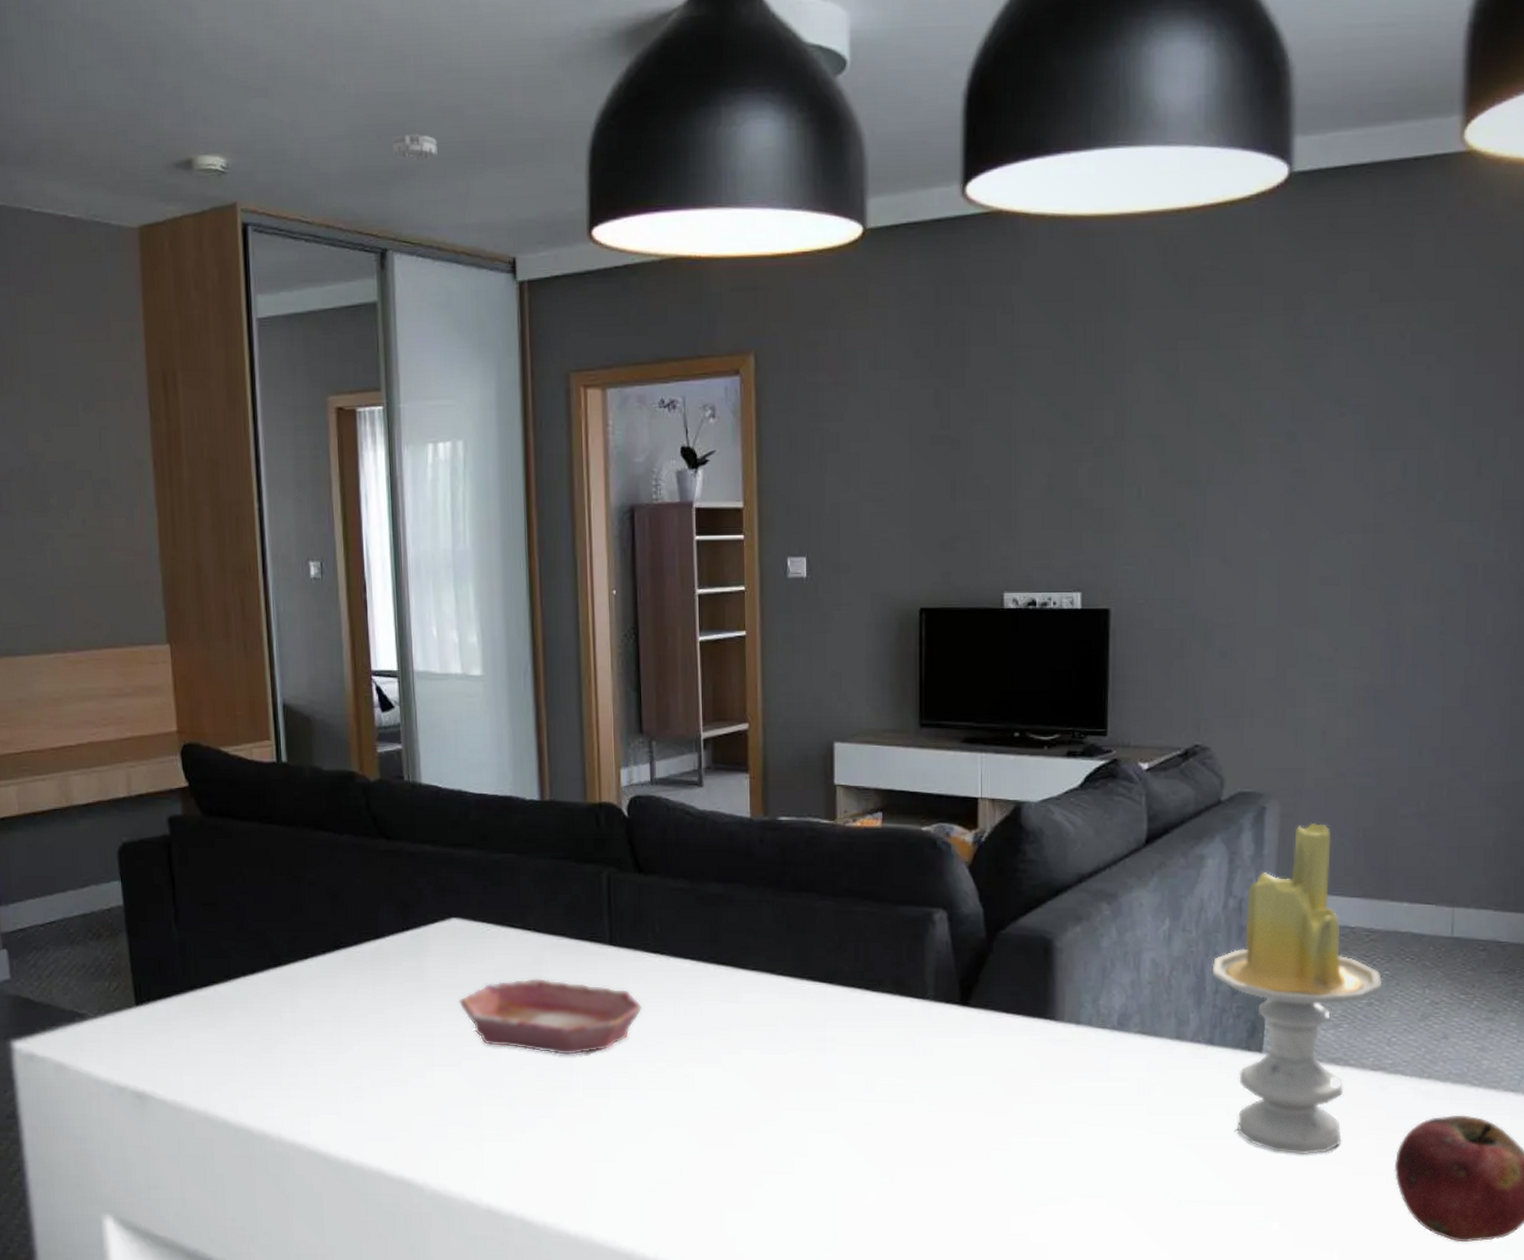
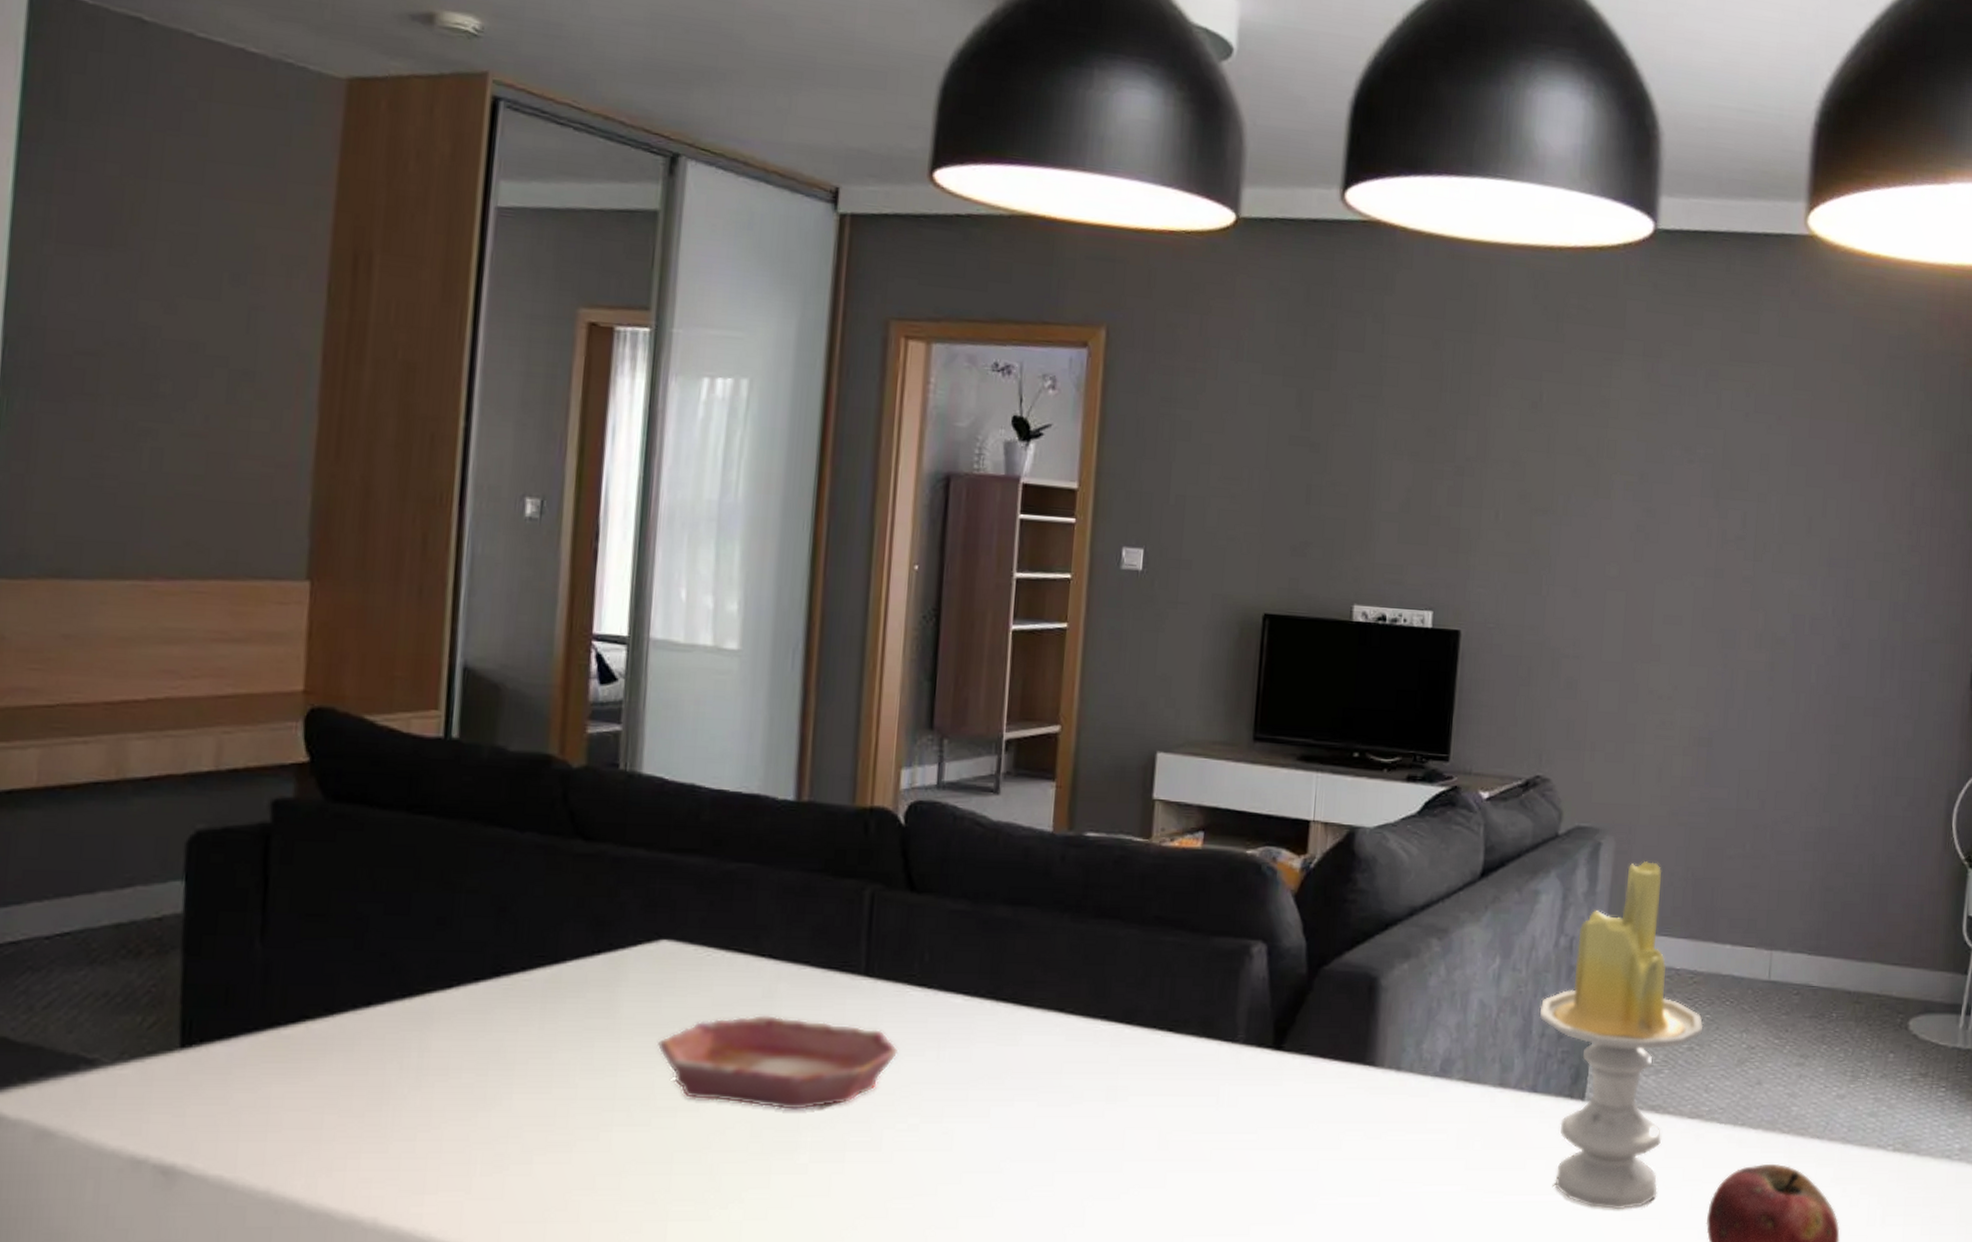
smoke detector: present [392,134,437,161] -> none [700,33,758,66]

